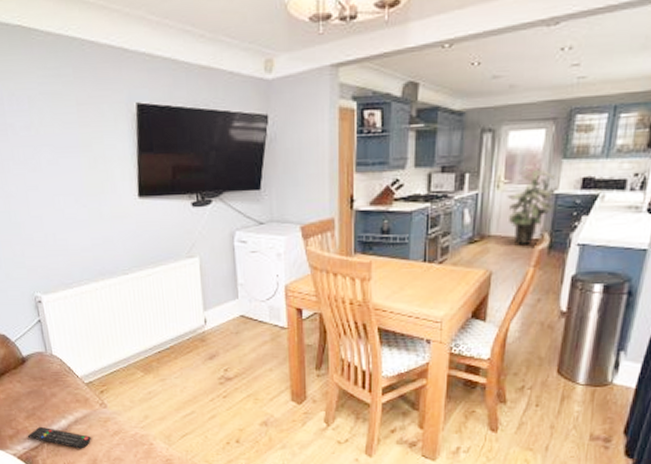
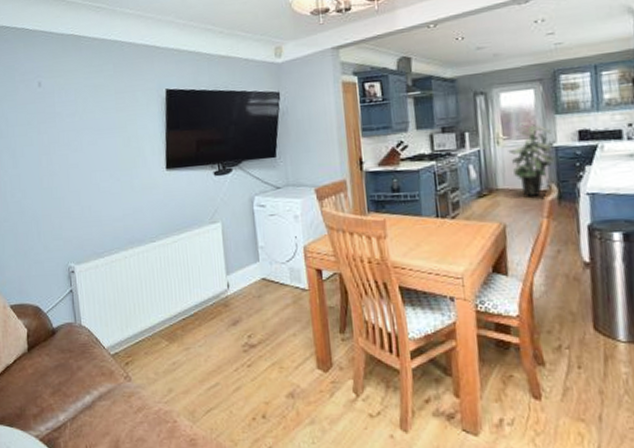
remote control: present [27,426,92,449] -> none [51,403,116,429]

